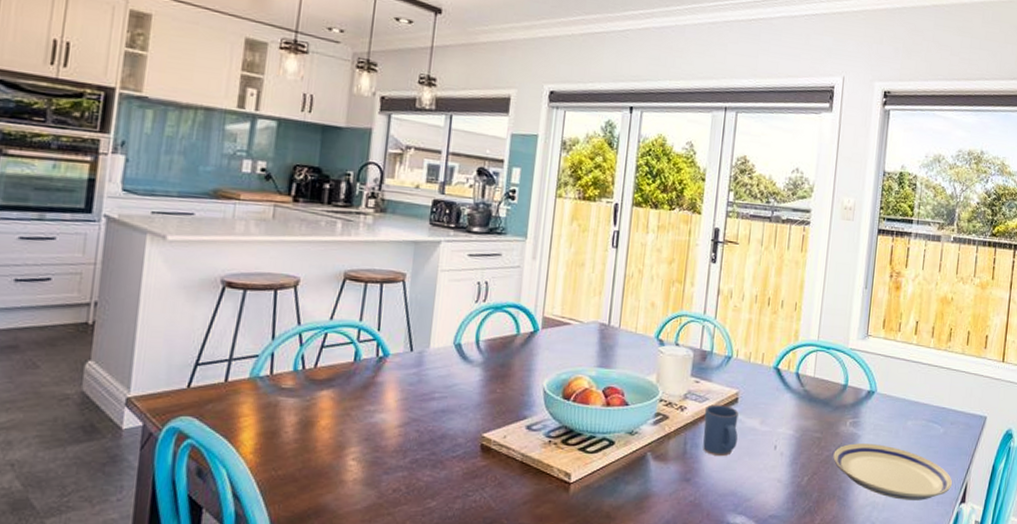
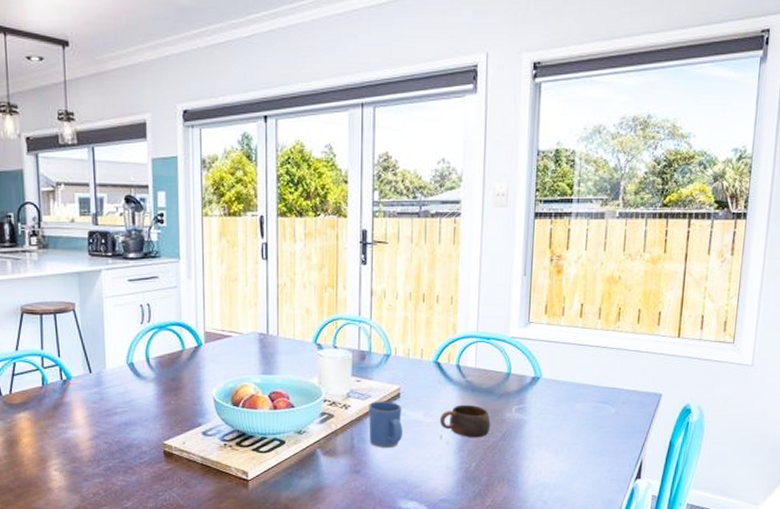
cup: none [775,414,826,451] -> present [439,404,491,438]
plate: present [833,443,953,500] -> none [500,428,627,479]

